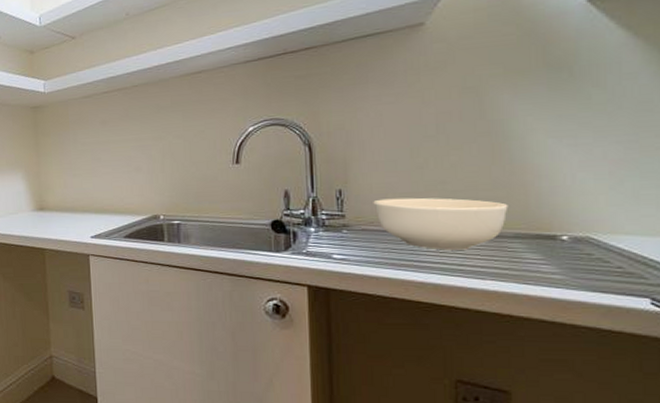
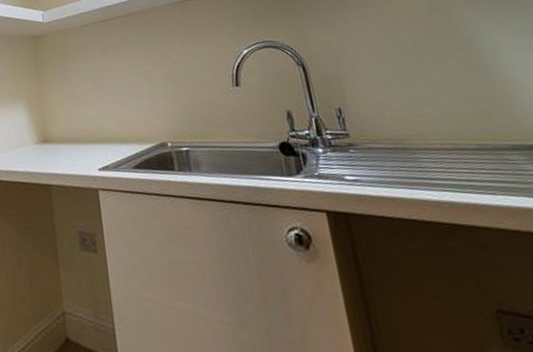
bowl: present [373,197,508,250] -> none [372,112,500,166]

